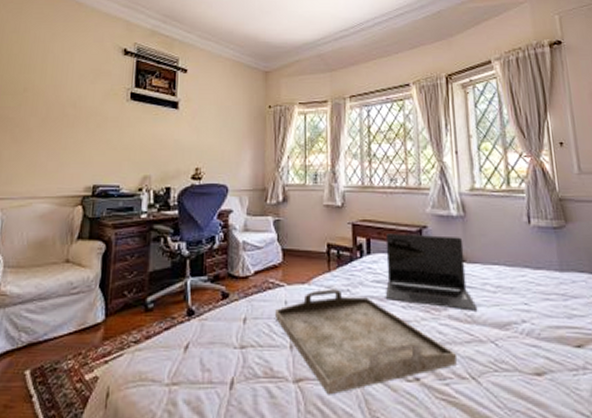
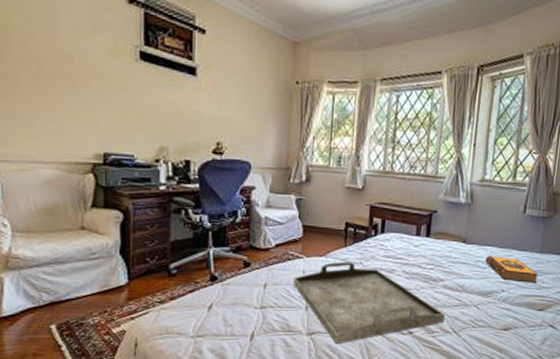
laptop: present [385,234,478,311] -> none [392,216,469,282]
hardback book: none [494,277,565,310] -> present [485,256,538,283]

